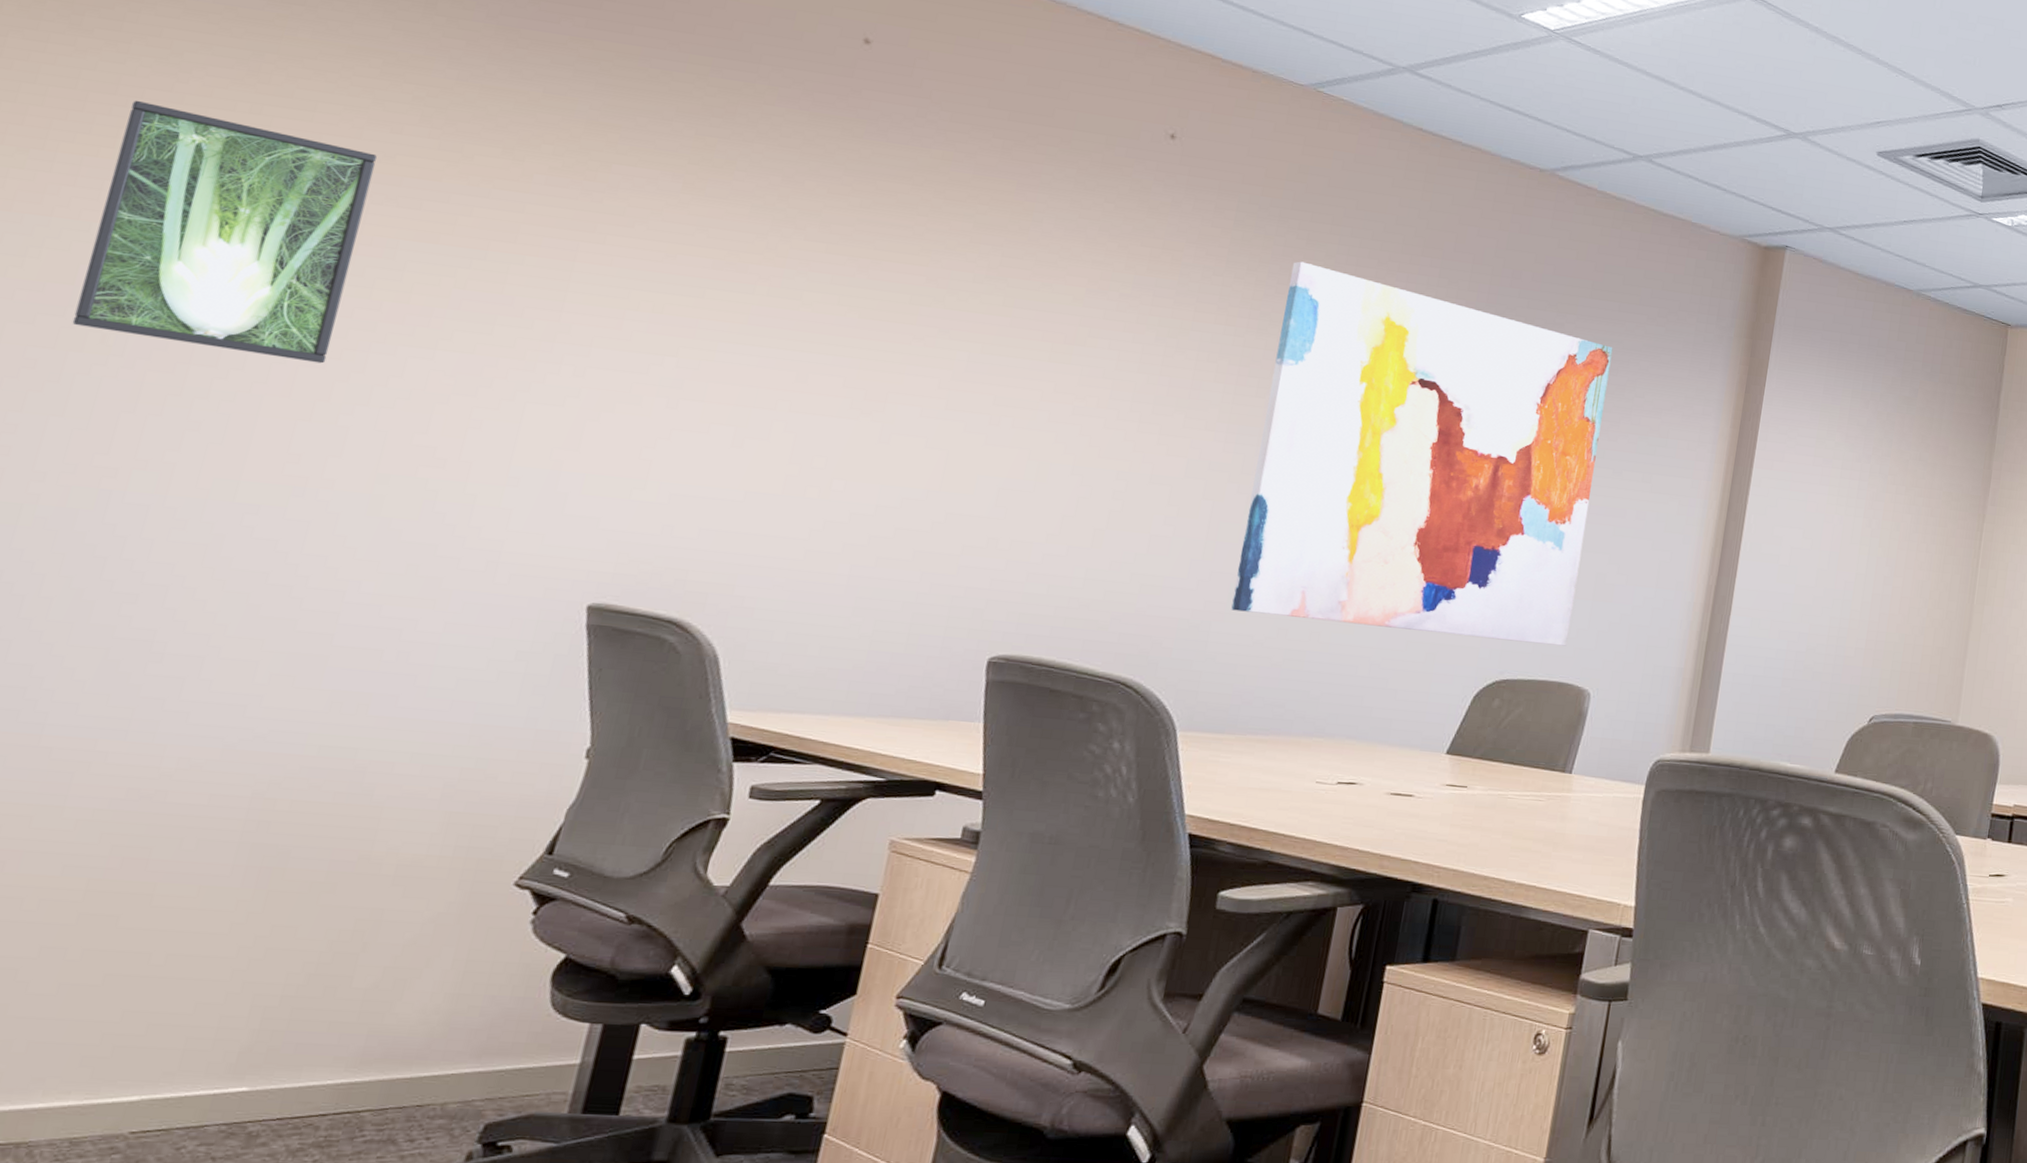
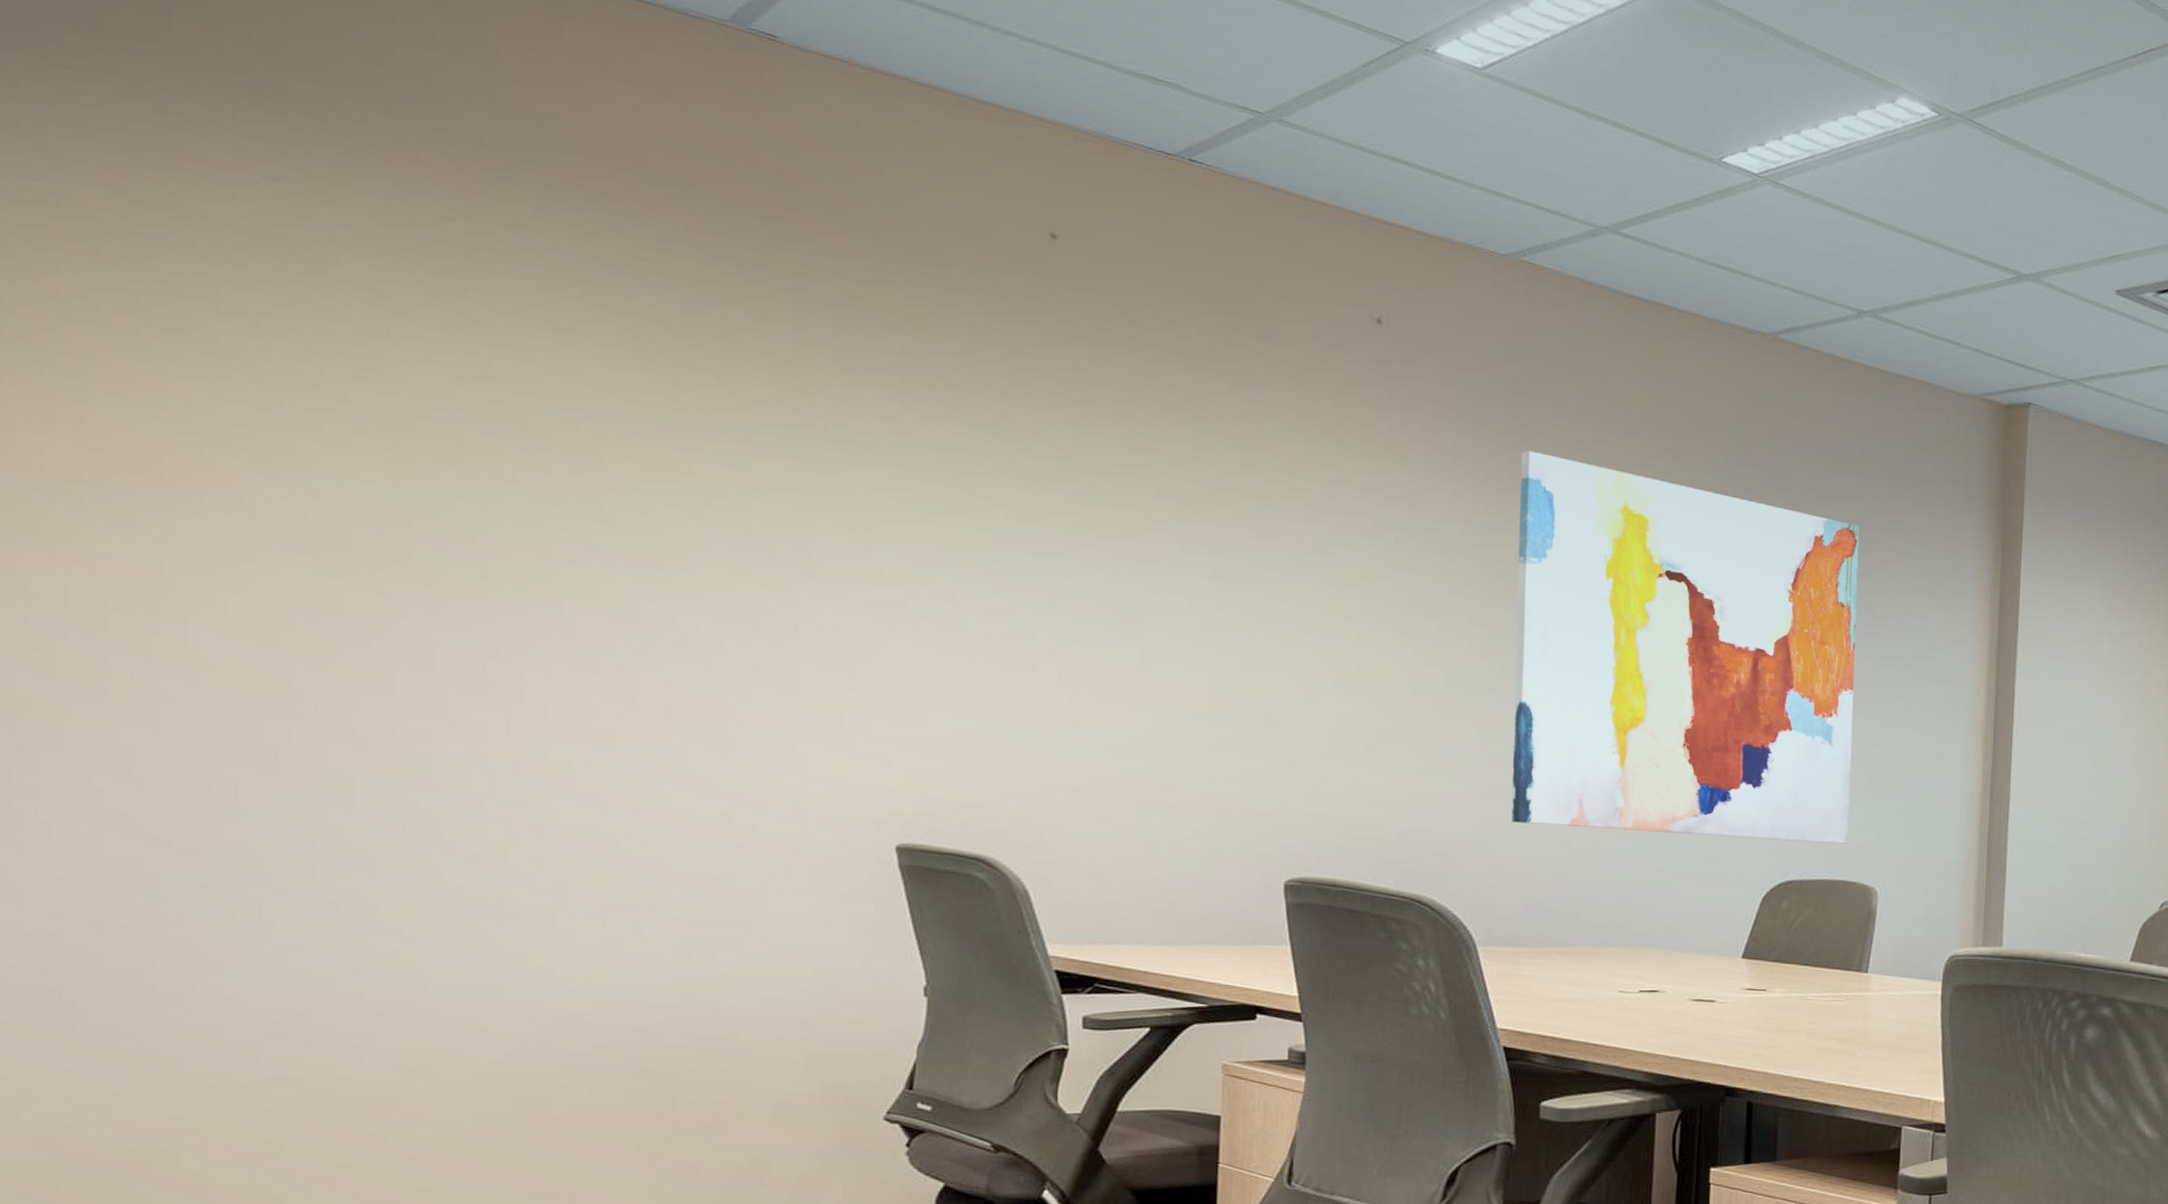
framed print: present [72,100,378,364] -> none [353,349,600,615]

